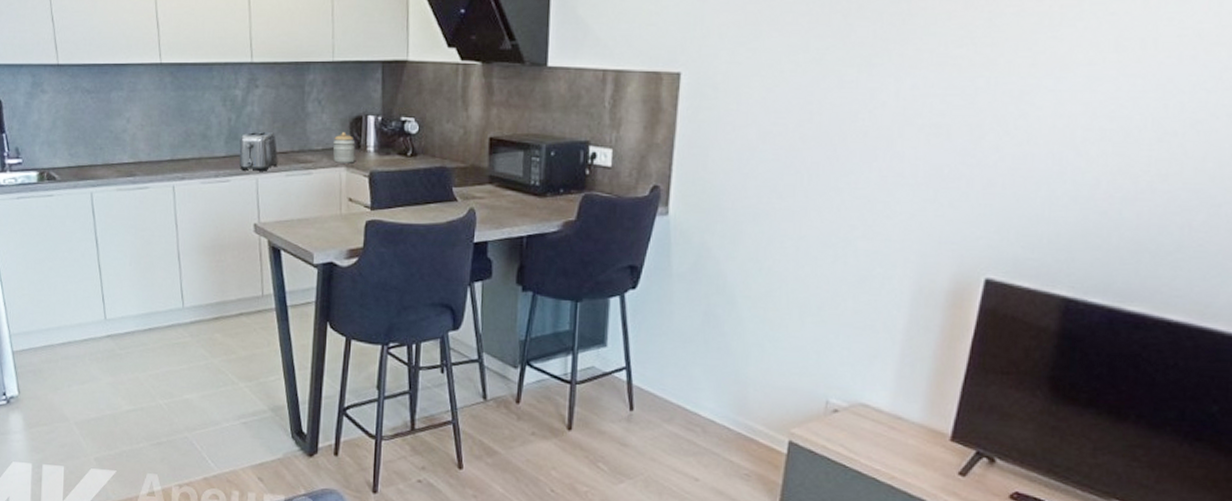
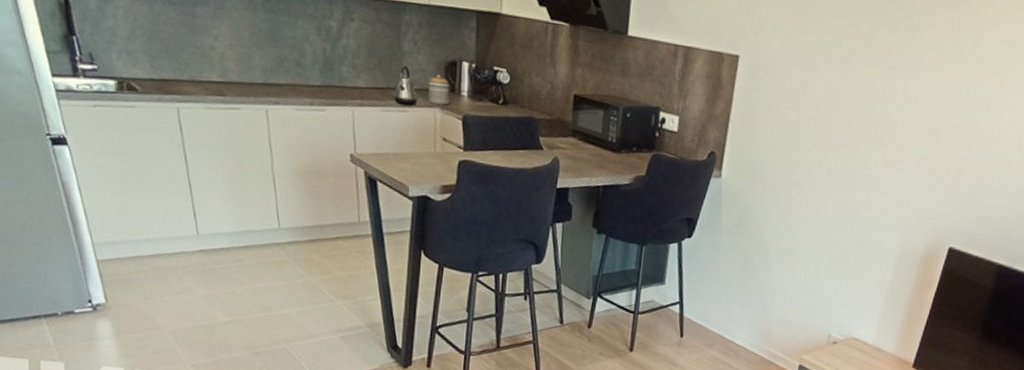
toaster: present [239,131,278,171] -> none [334,64,374,104]
kettle: none [297,126,322,167] -> present [393,65,418,106]

